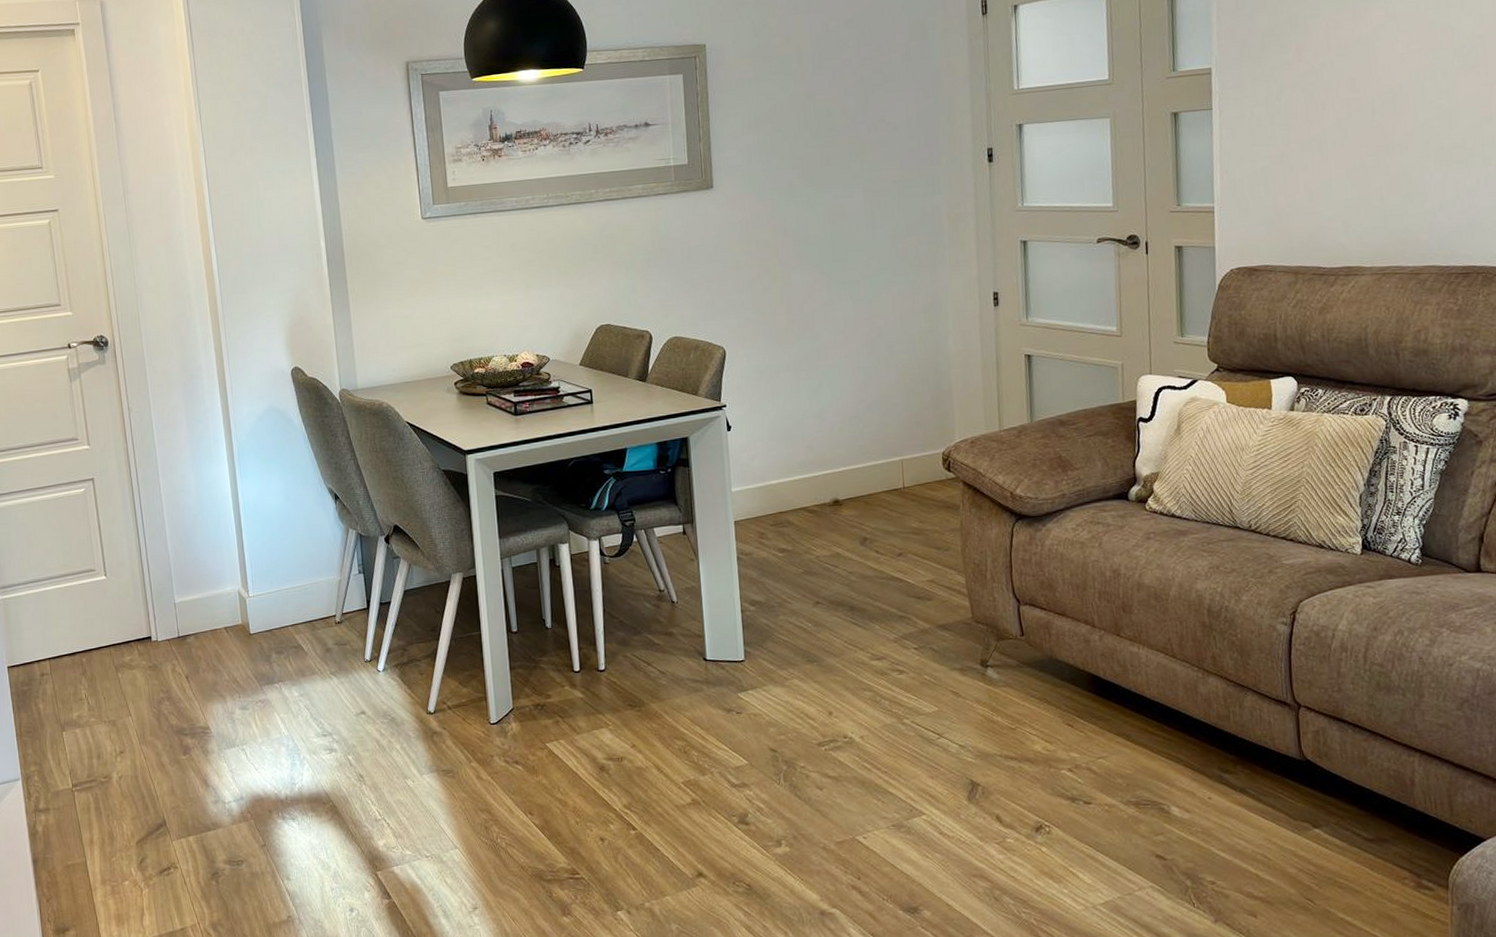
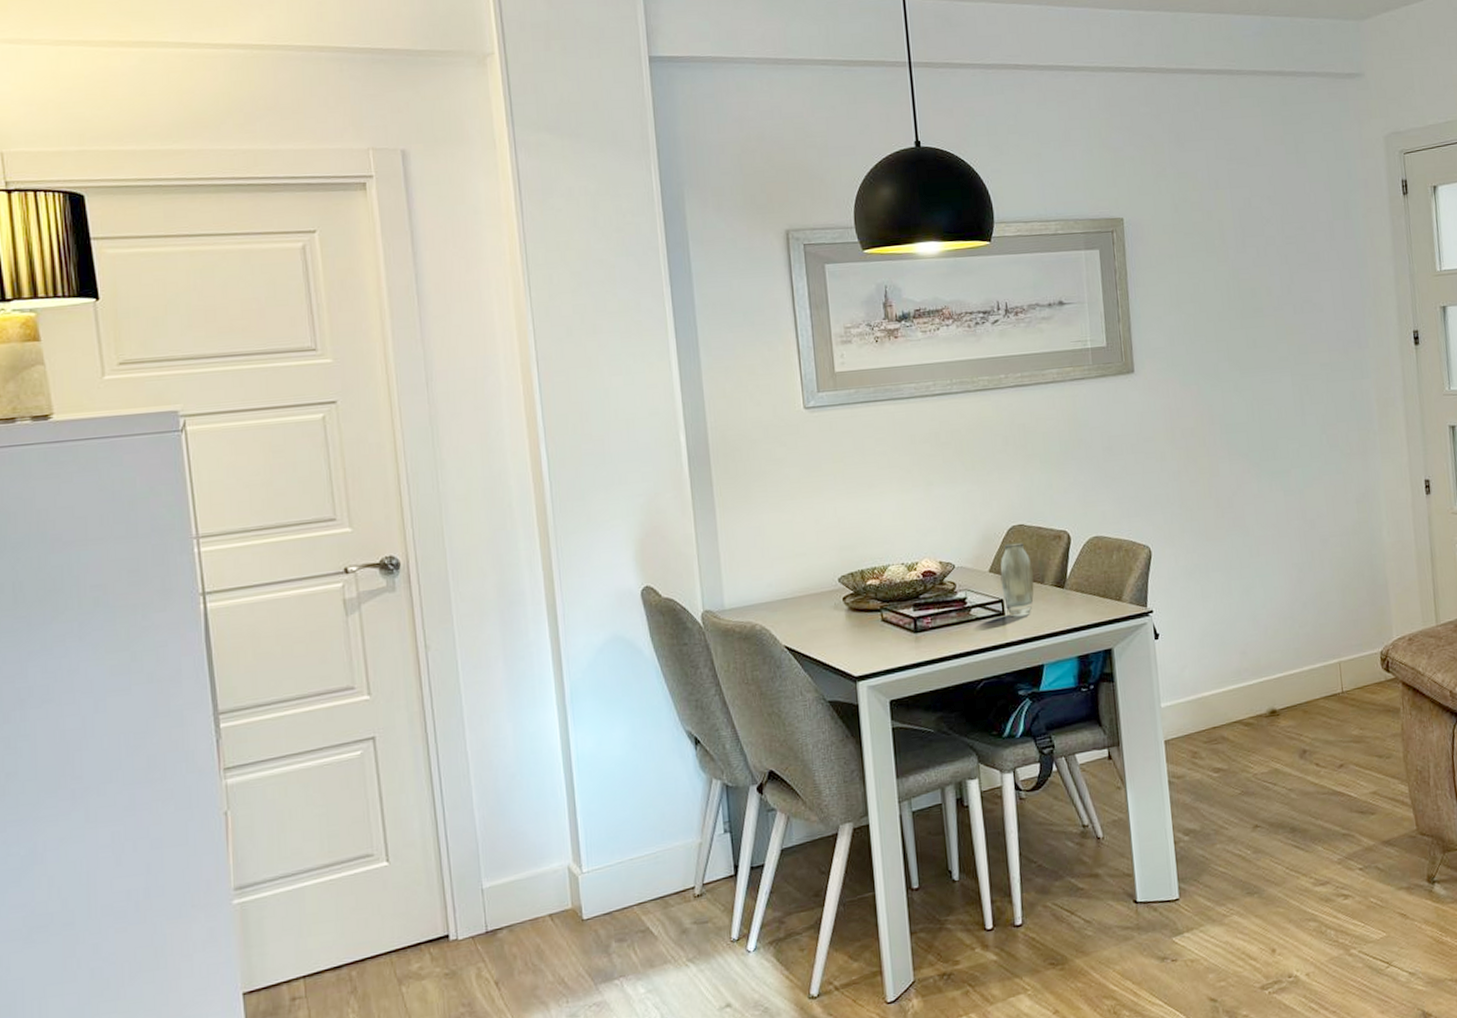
vase: none [589,340,619,406] -> present [1000,542,1034,617]

